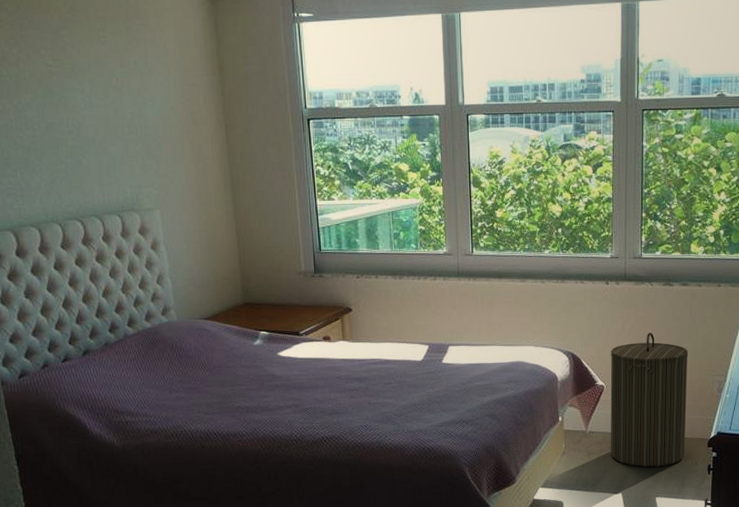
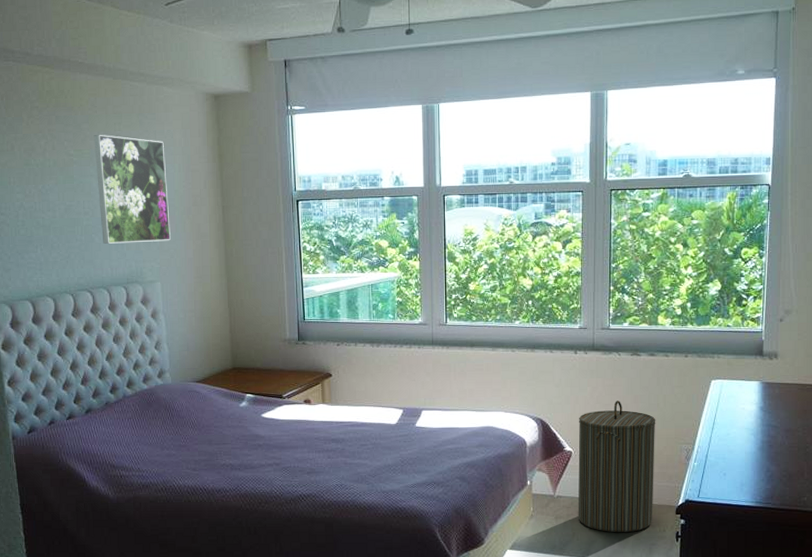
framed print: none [74,41,169,167] -> present [93,134,171,244]

